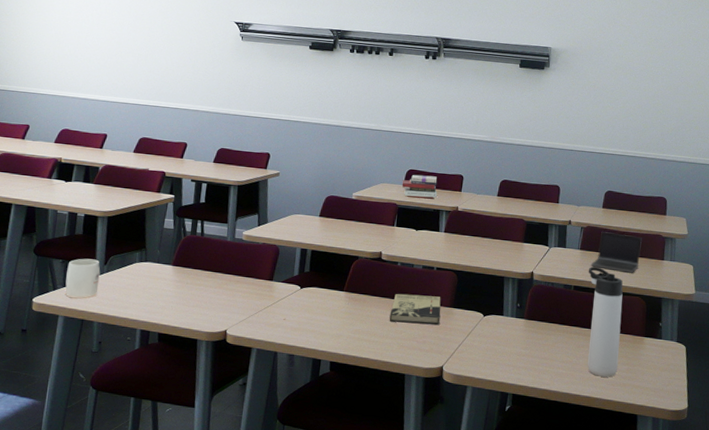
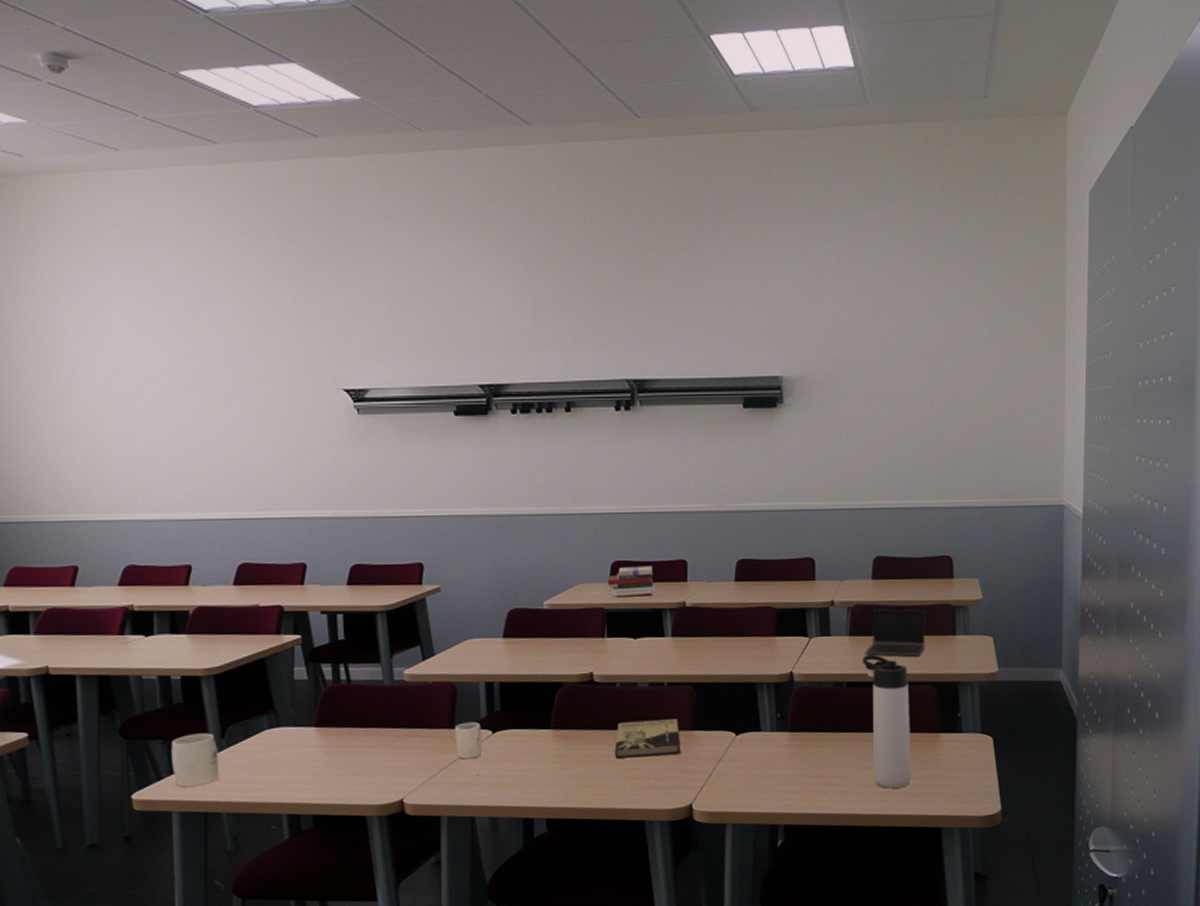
mug: none [271,277,293,306] -> present [454,721,483,760]

